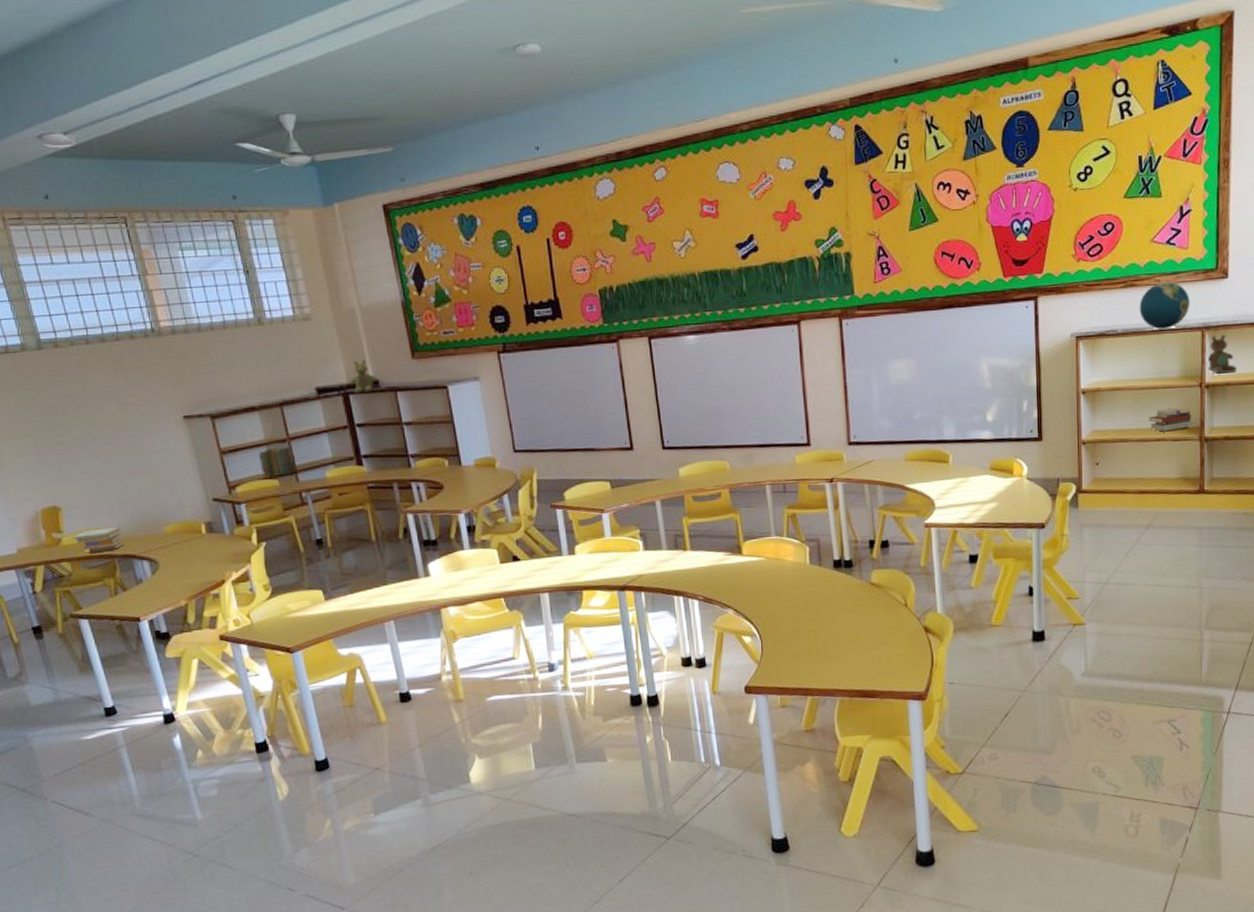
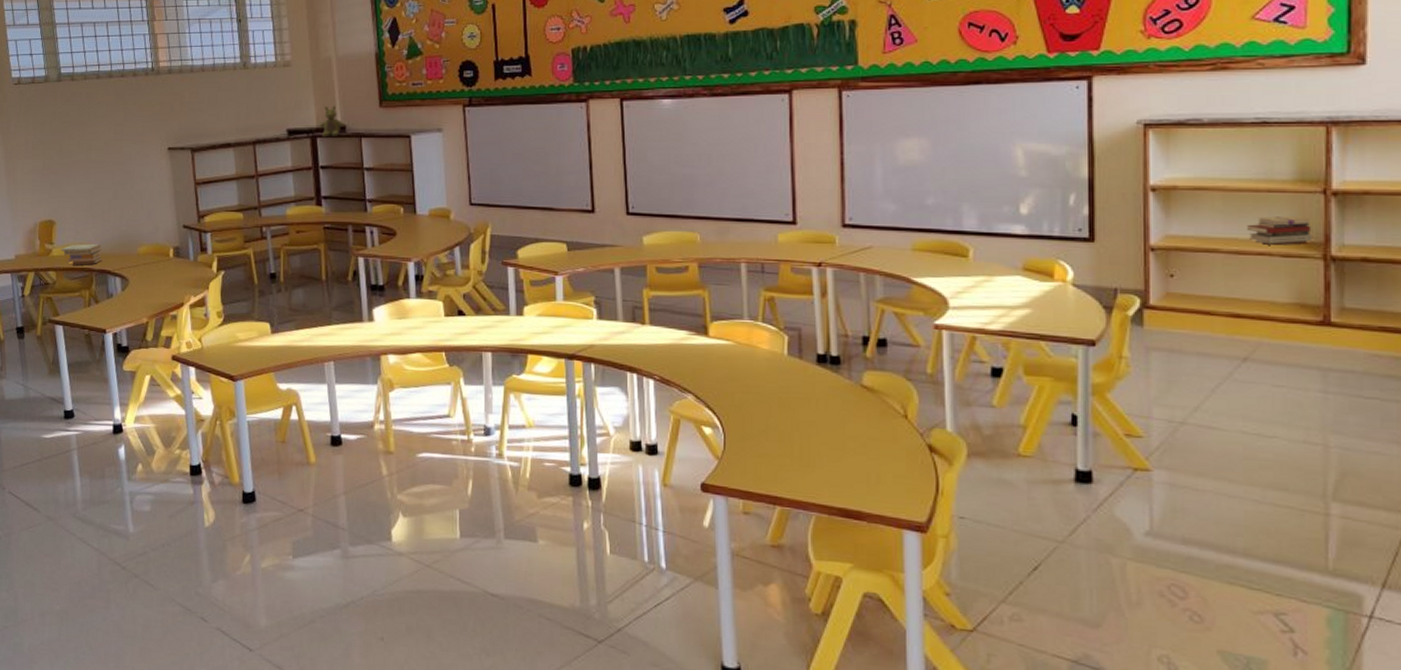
books: present [258,445,297,478] -> none [228,182,261,211]
globe: present [1139,281,1190,330] -> none [1234,66,1309,122]
stuffed toy: present [1206,334,1237,375] -> none [1333,132,1380,181]

